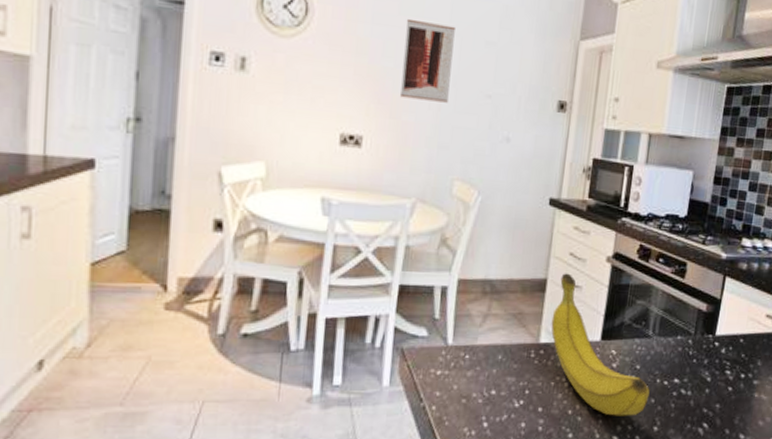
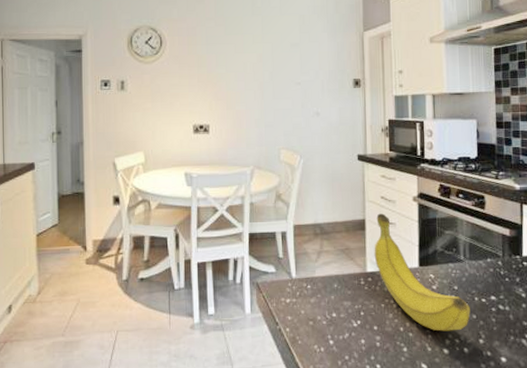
wall art: present [399,18,455,103] -> none [230,36,268,94]

